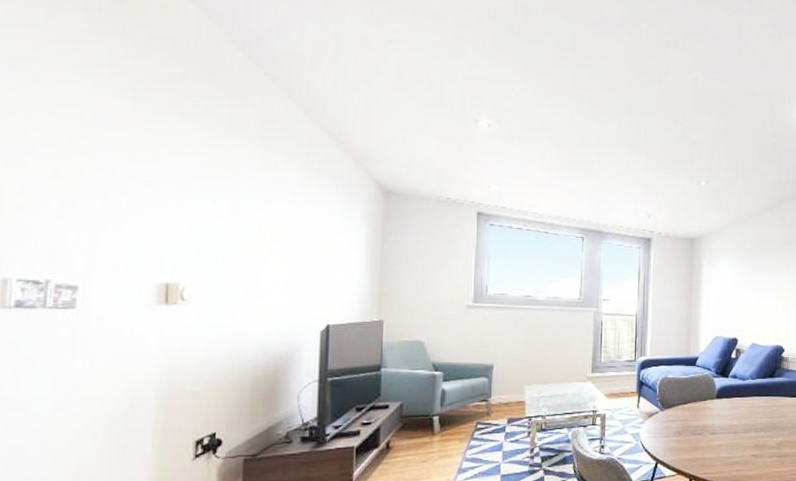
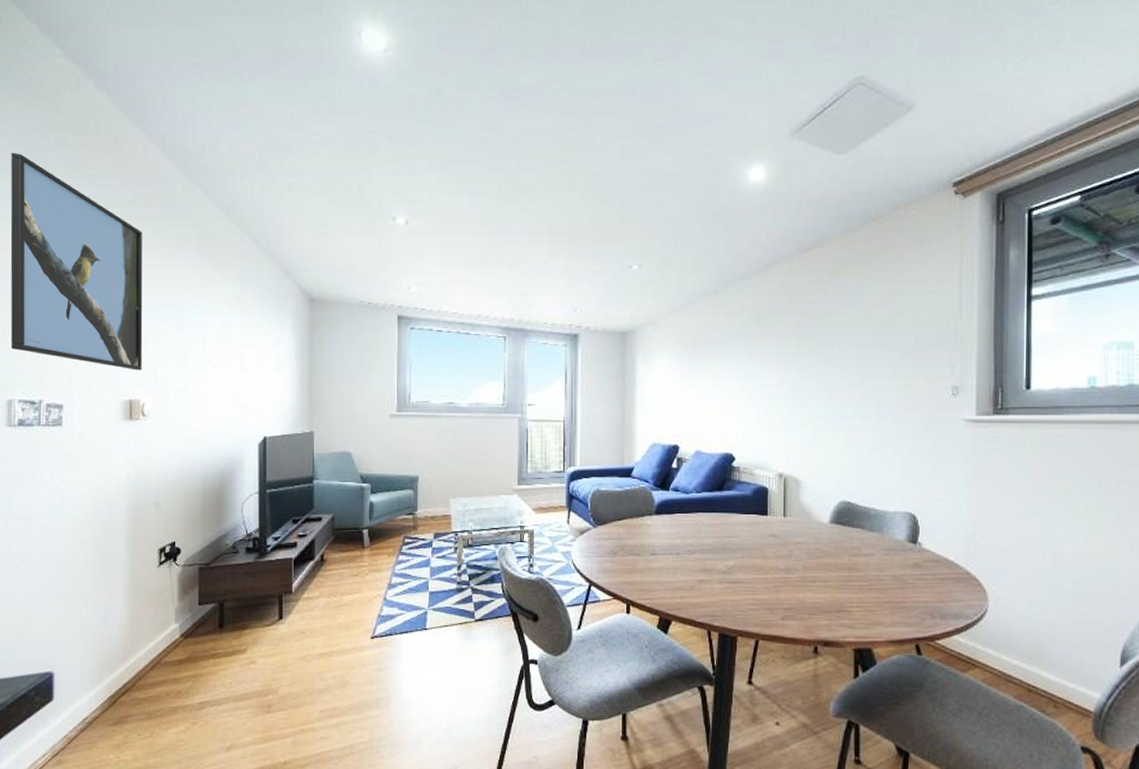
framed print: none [9,8,191,253] -> present [10,152,143,370]

